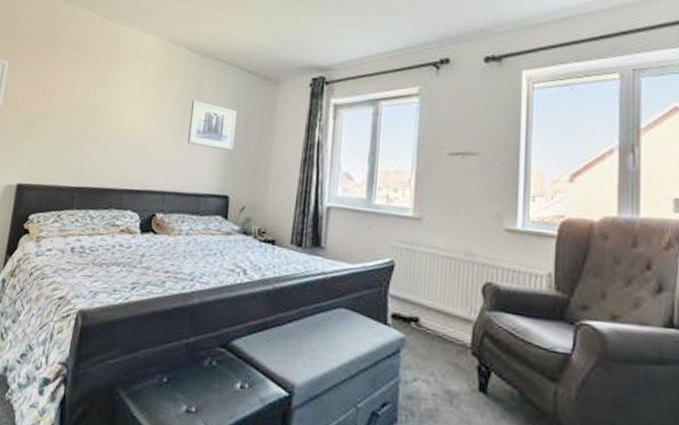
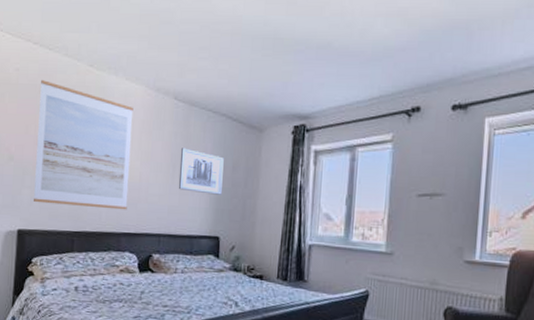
wall art: none [35,31,145,165] -> present [33,80,134,210]

